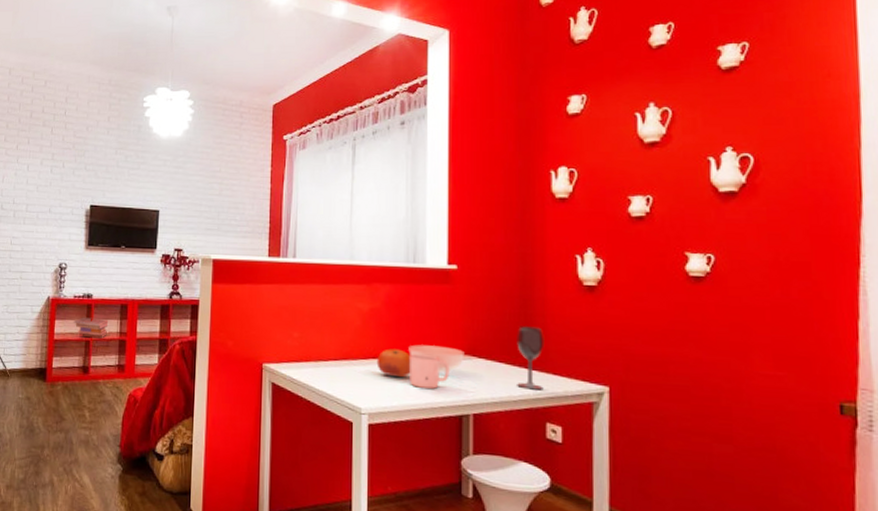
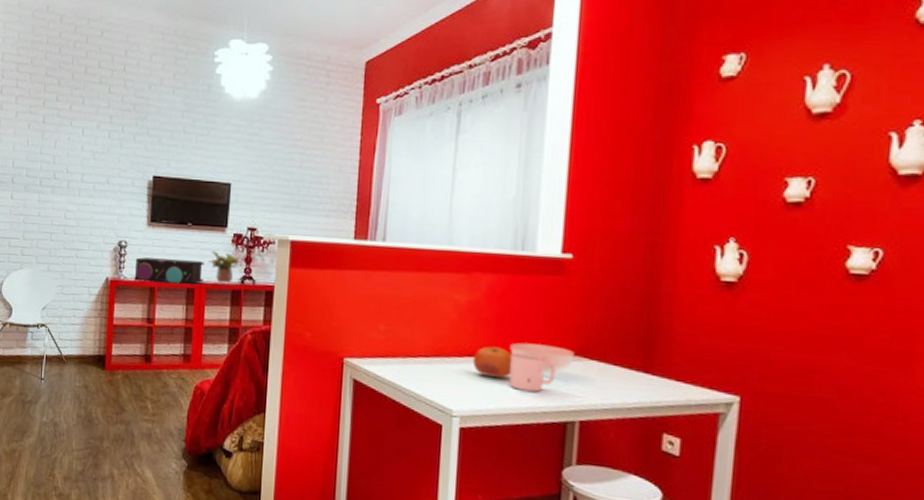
decorative box: none [73,277,136,301] -> present [134,257,204,285]
books: present [73,317,109,339] -> none [134,301,173,325]
potted plant: none [140,270,170,299] -> present [208,251,242,283]
wine glass: present [516,326,545,390] -> none [632,325,669,398]

